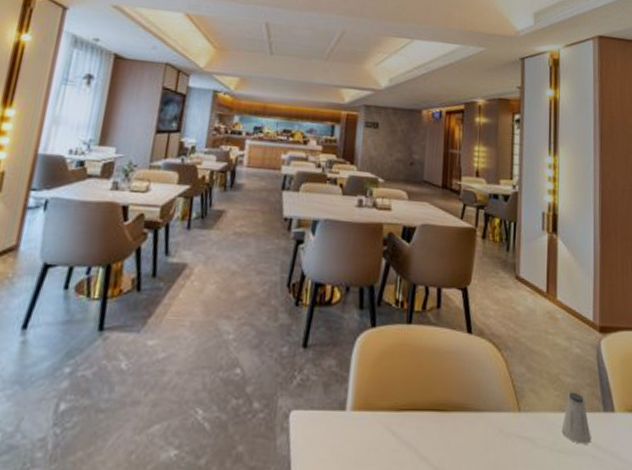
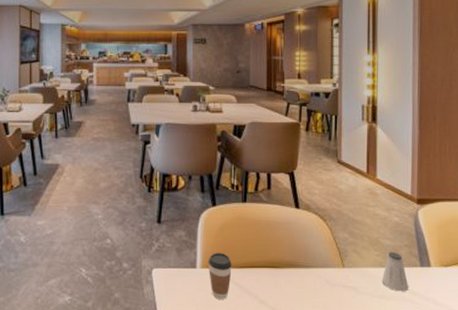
coffee cup: none [360,390,390,454] -> present [208,253,232,299]

